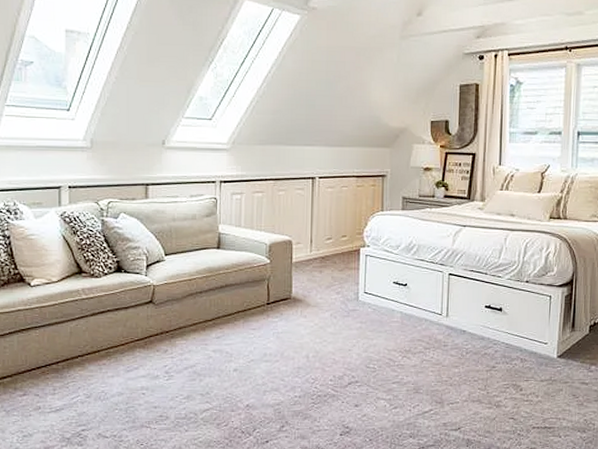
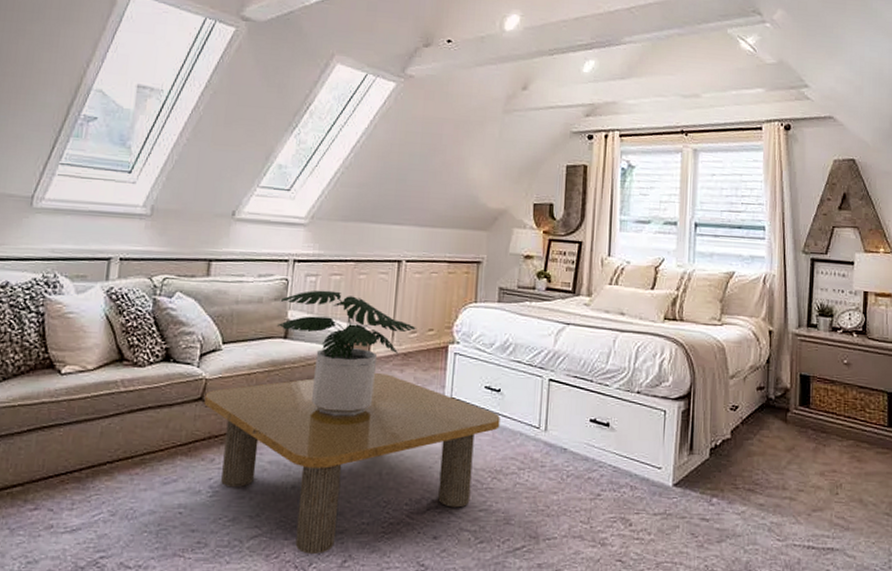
coffee table: none [154,274,408,422] -> present [204,372,500,555]
potted plant: none [210,206,331,311] -> present [276,290,416,416]

